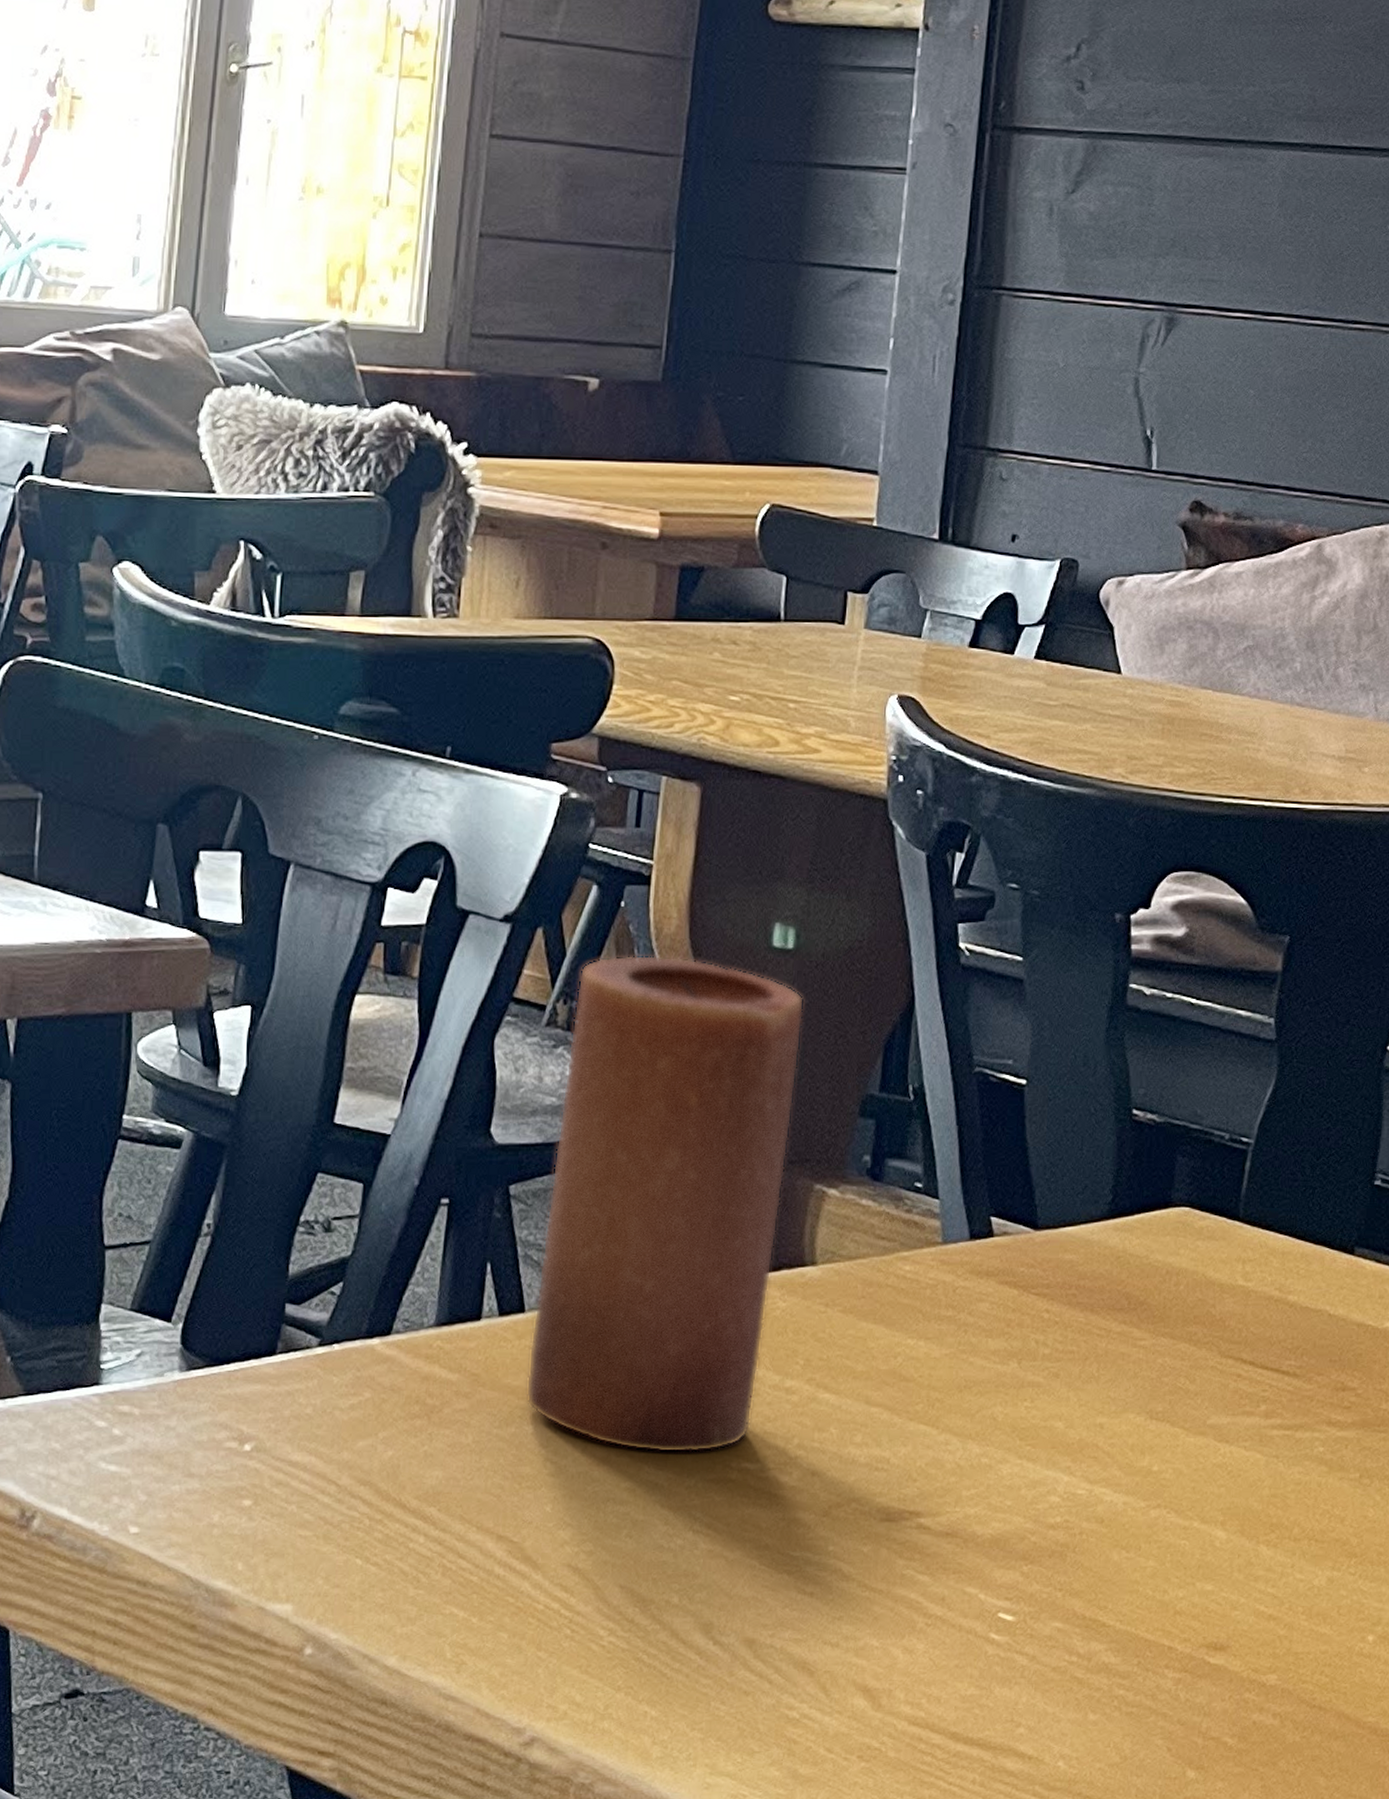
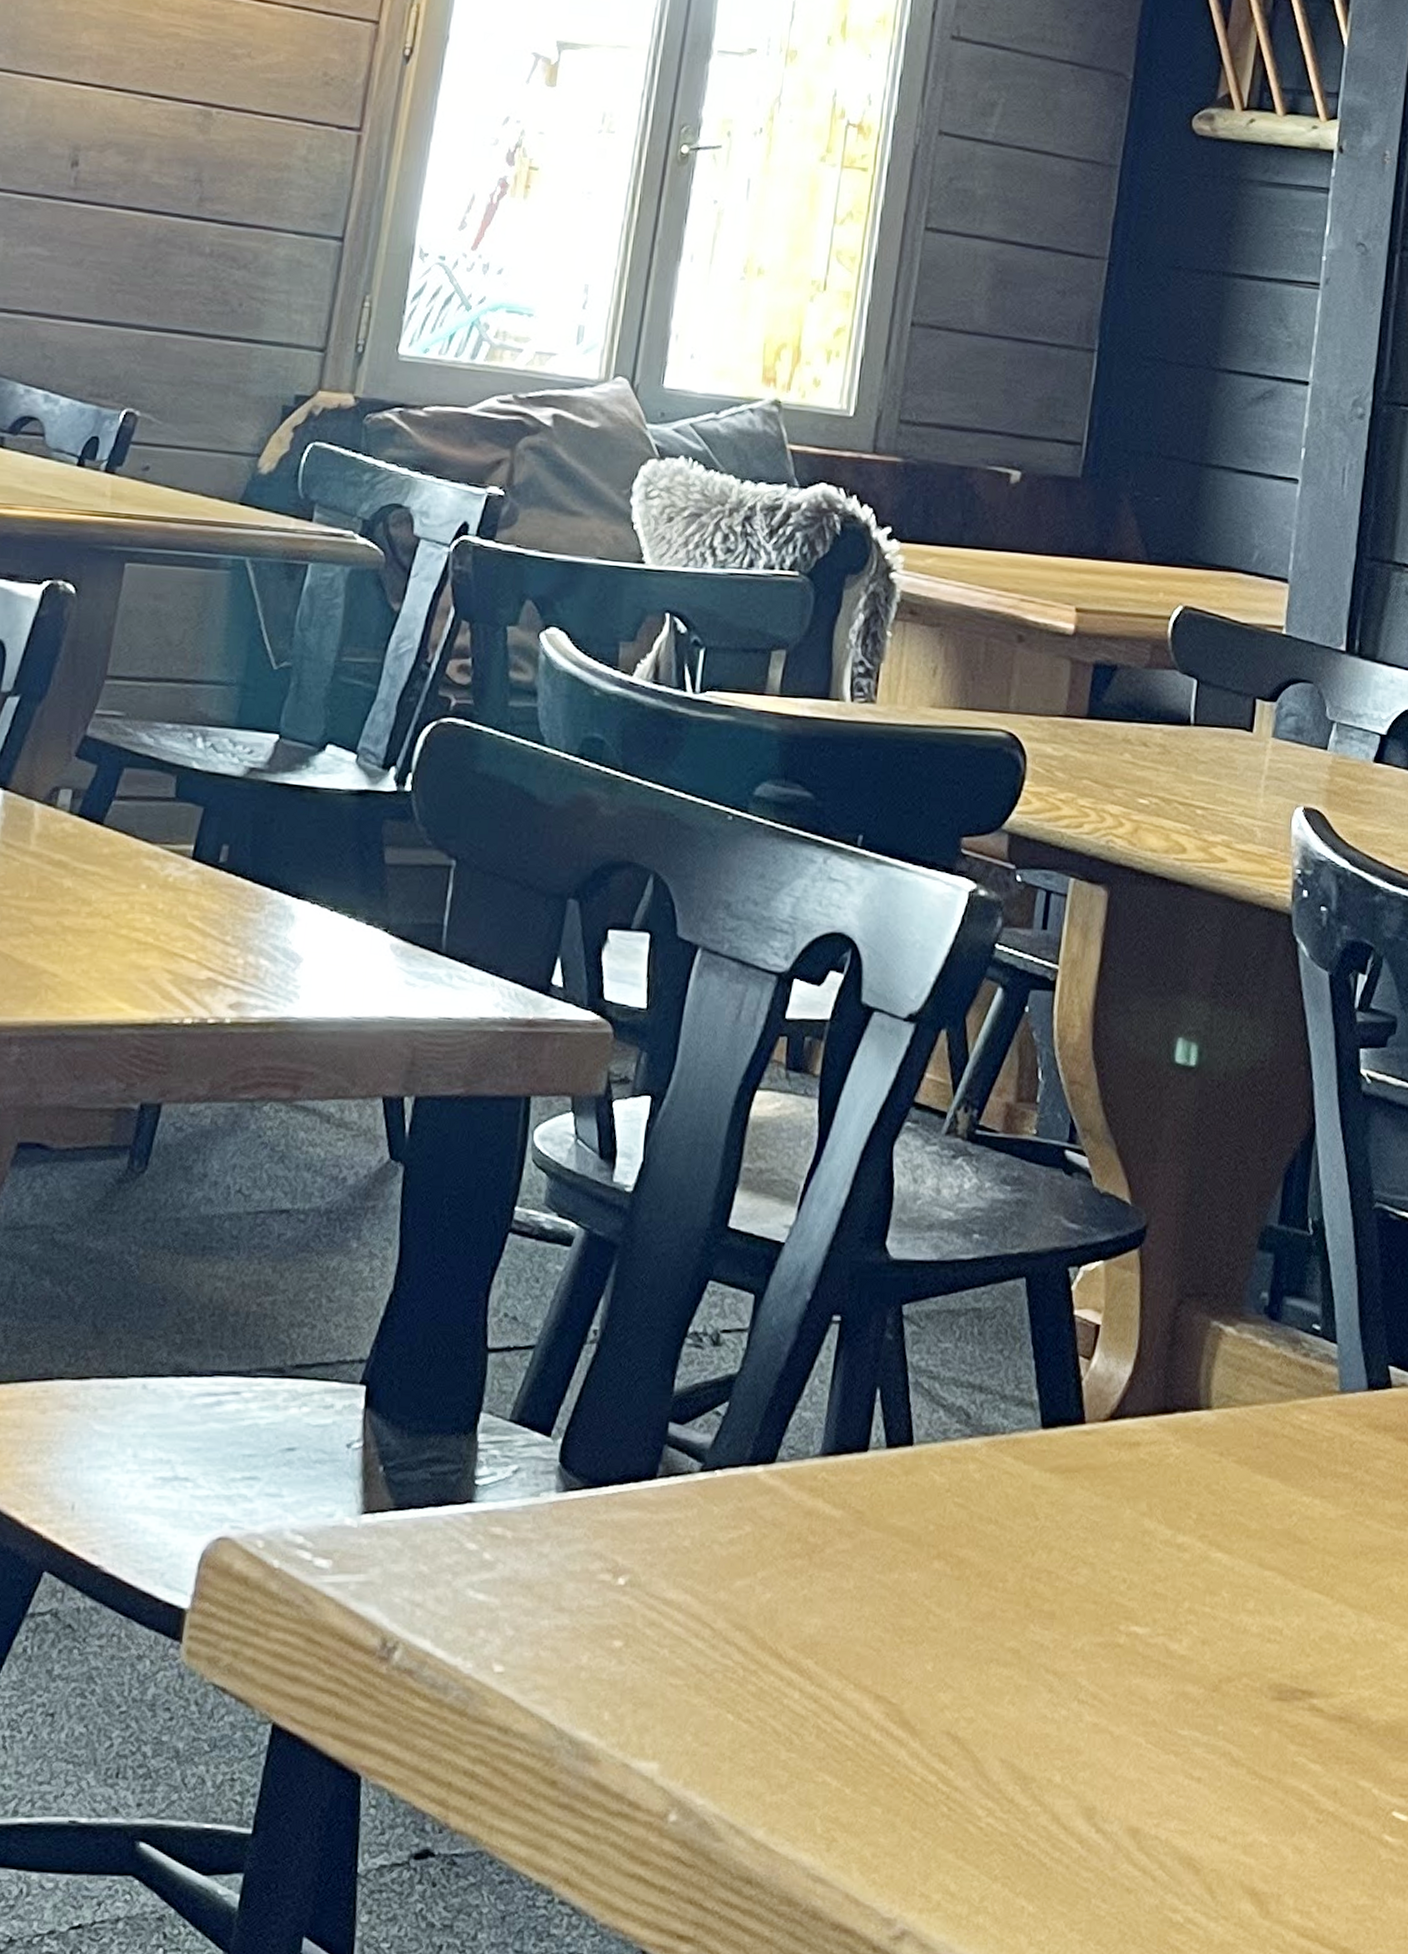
candle: present [526,955,805,1453] -> none [910,1063,1206,1613]

